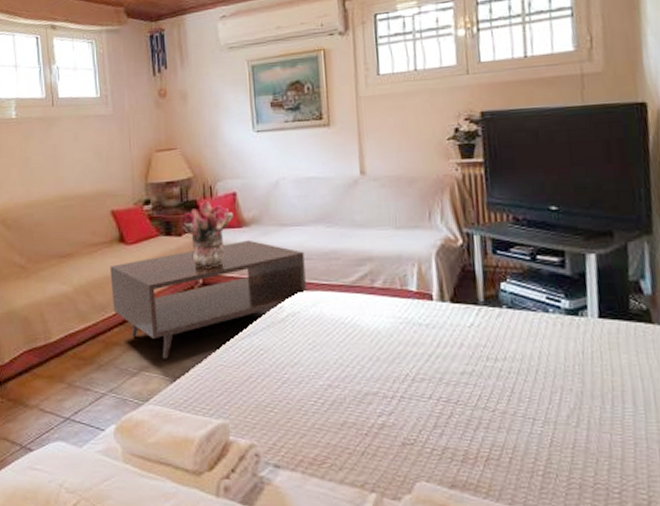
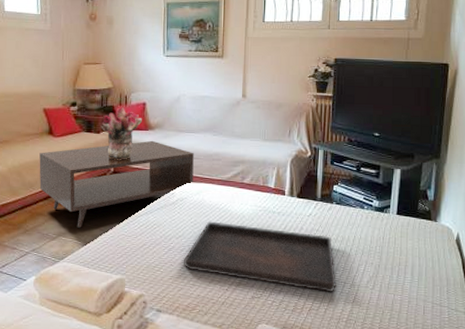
serving tray: none [304,341,522,435] -> present [184,221,336,293]

